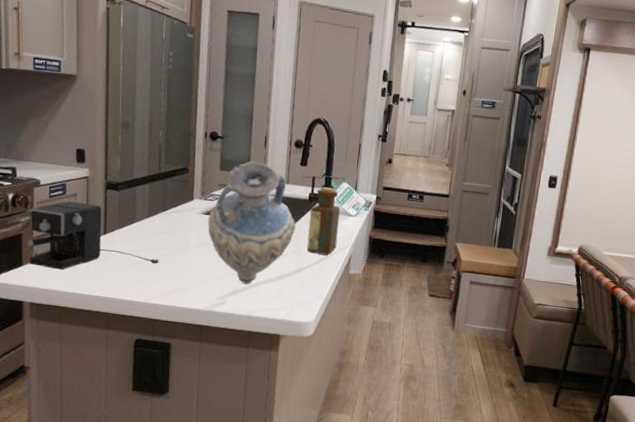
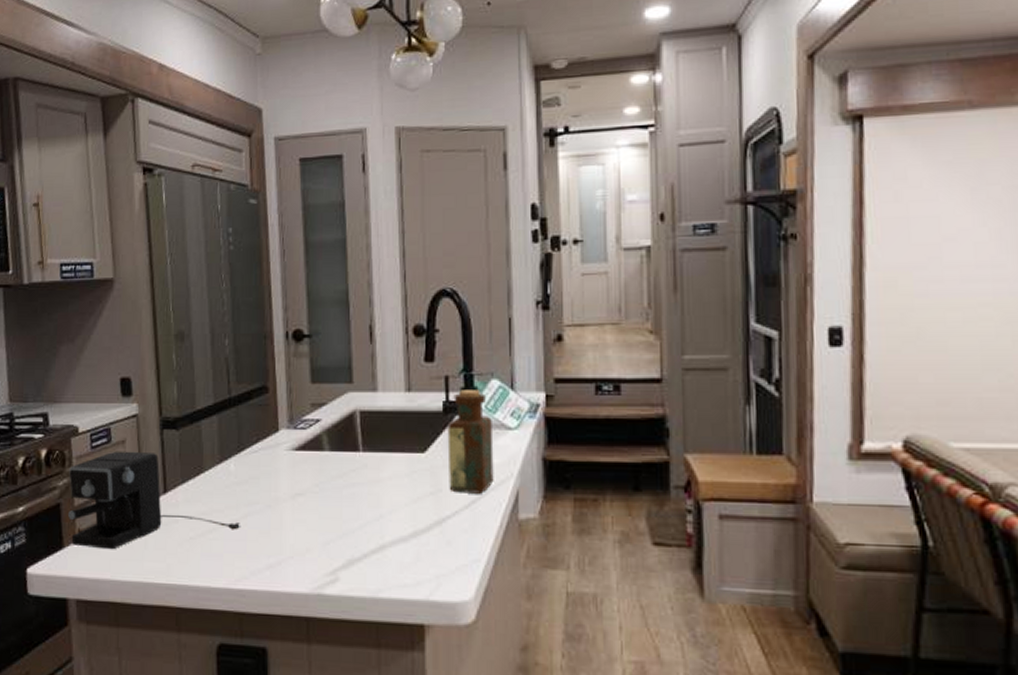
vase: present [207,161,296,285] -> none [301,365,428,550]

